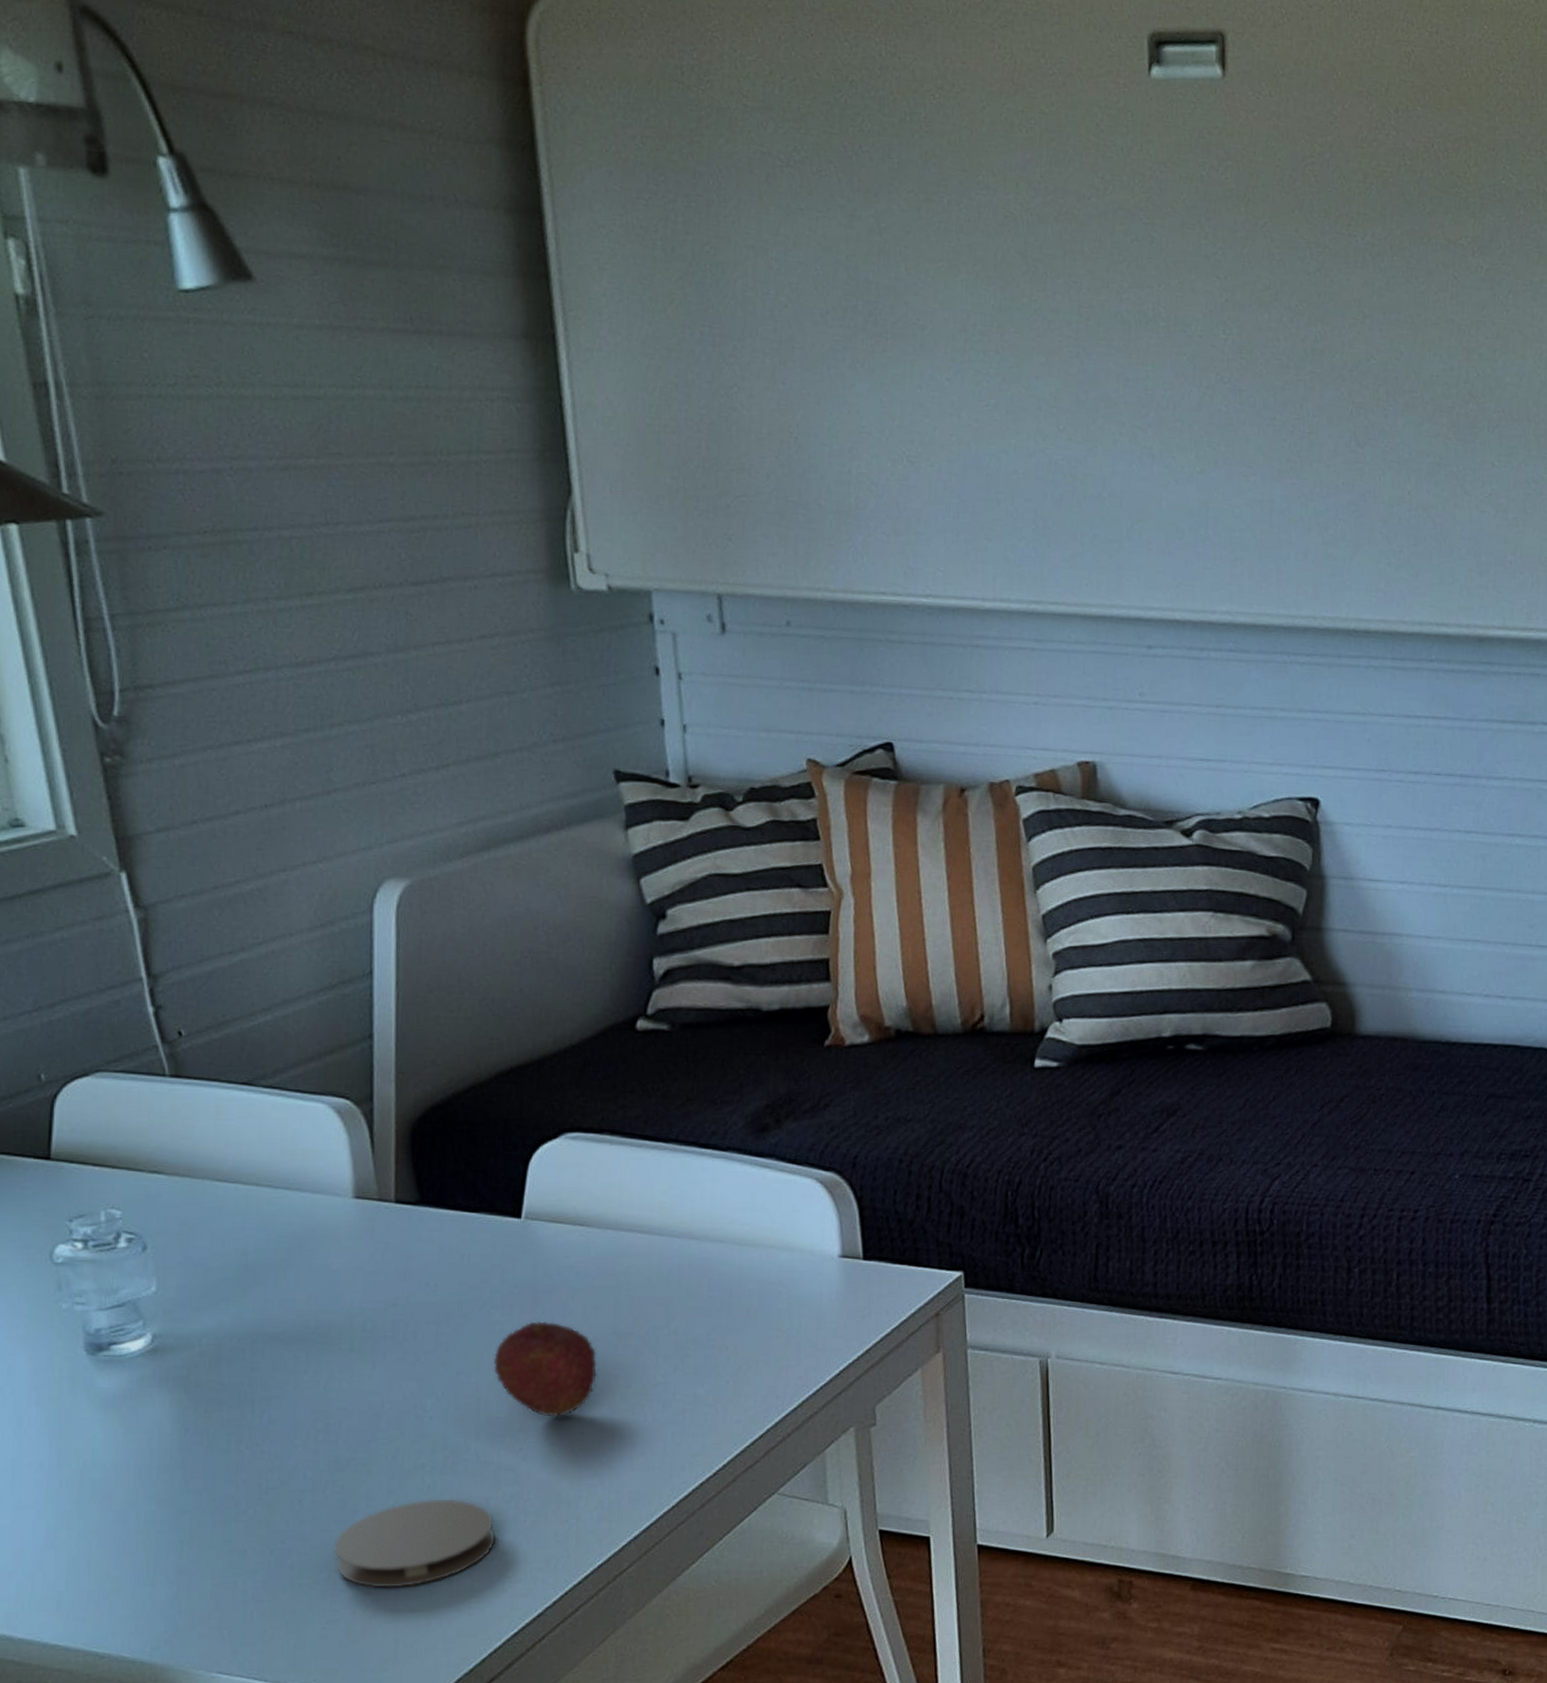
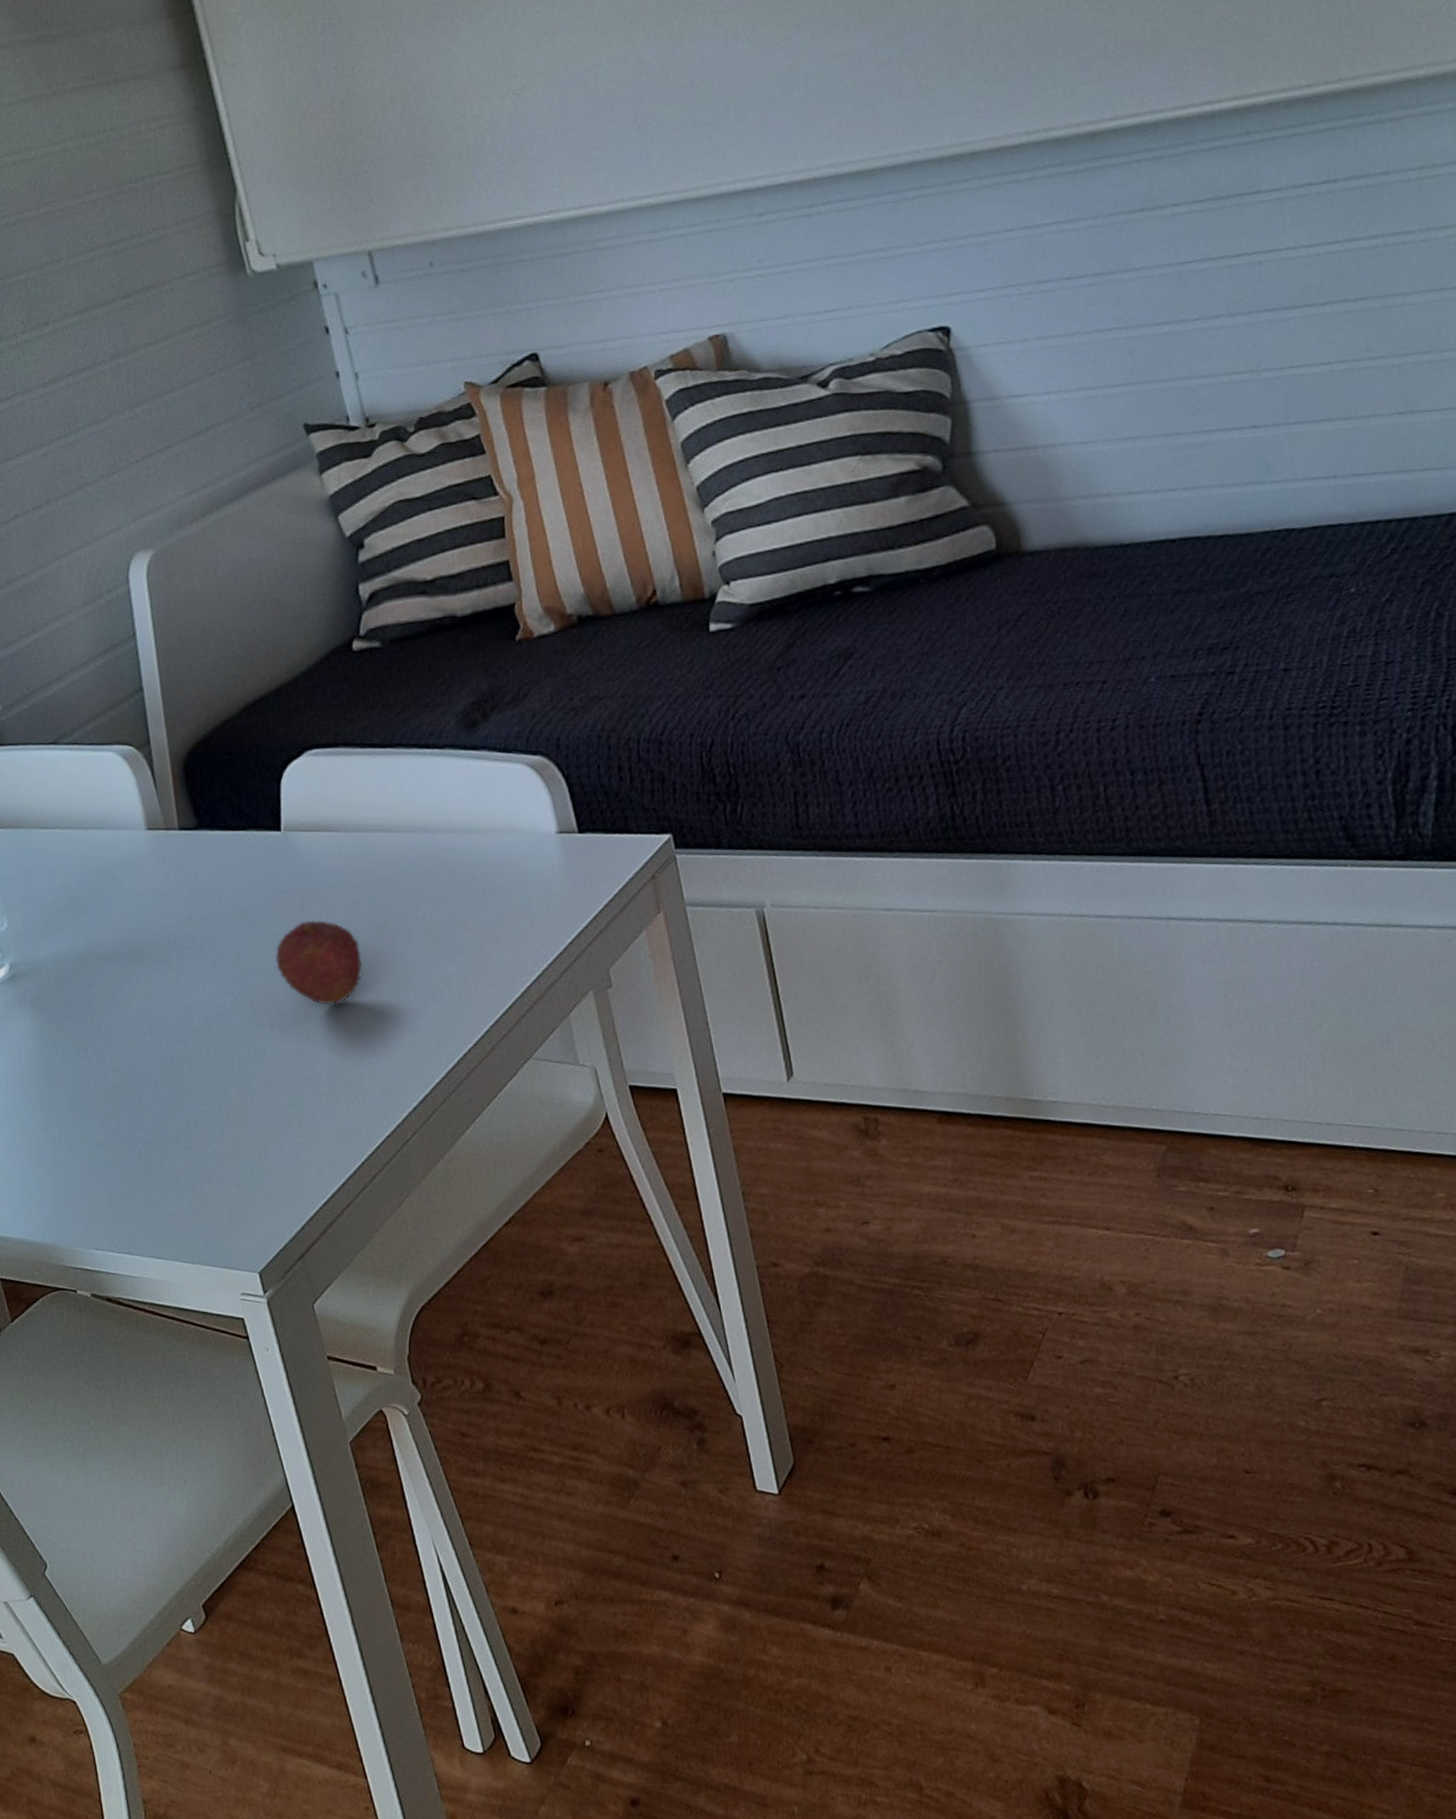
coaster: present [334,1499,496,1588] -> none [170,1085,299,1168]

